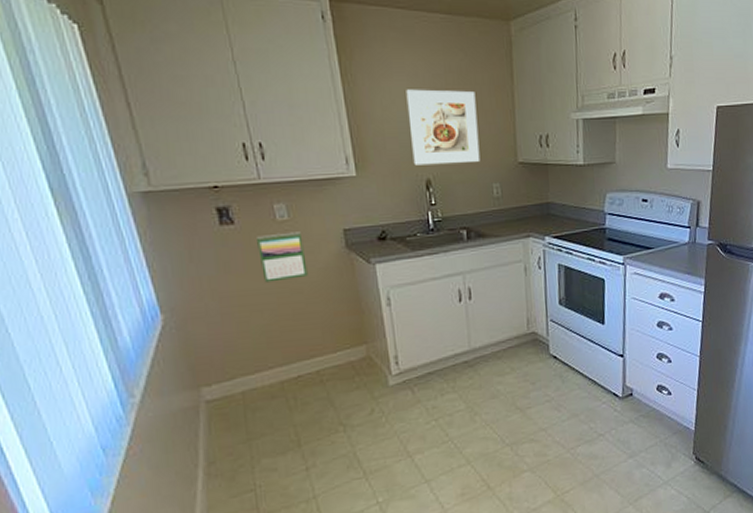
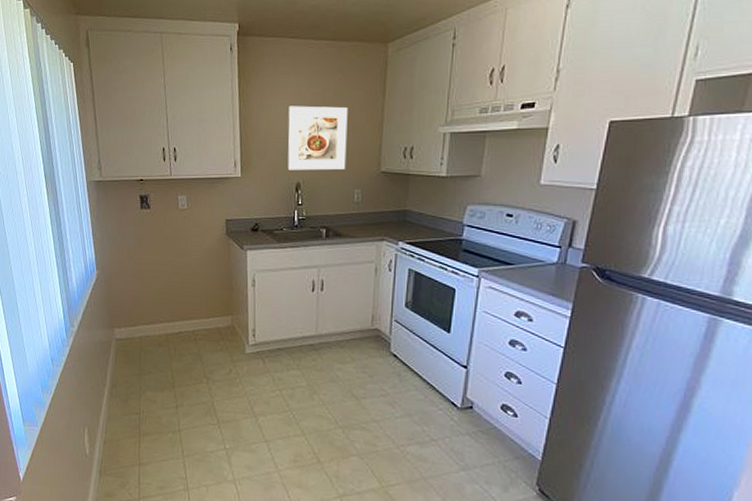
calendar: present [257,232,308,283] -> none [163,218,196,256]

